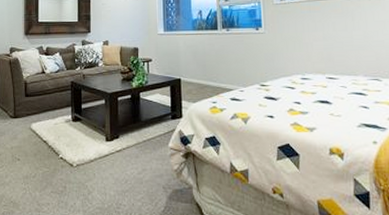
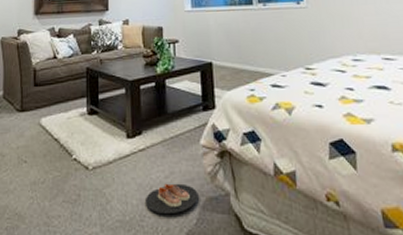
slippers: none [120,178,166,202] -> present [144,183,199,213]

